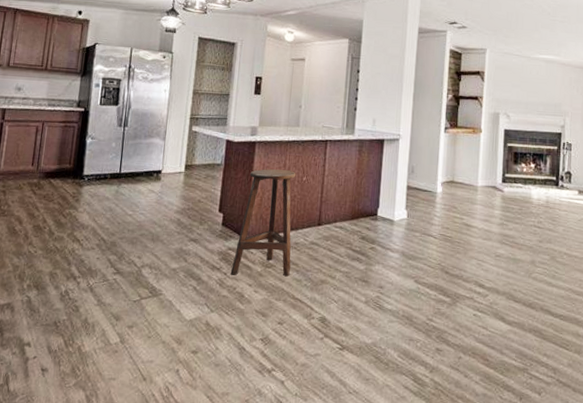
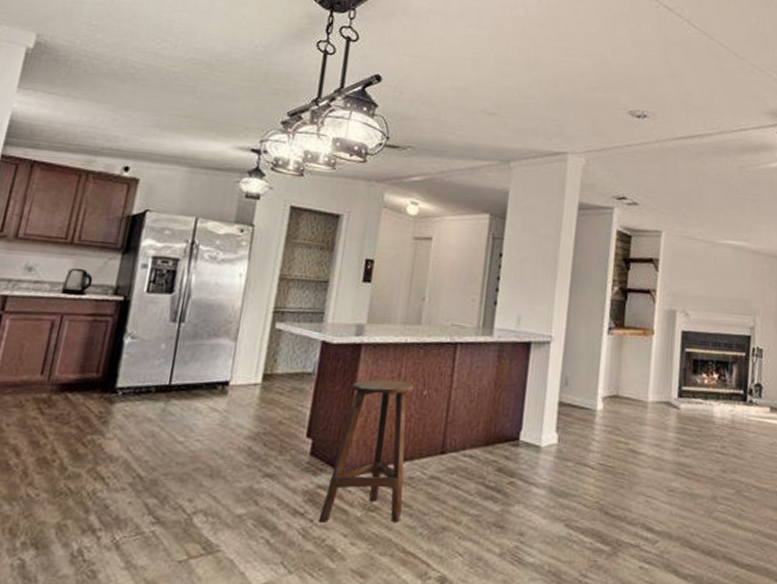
kettle: none [42,87,63,108] -> present [61,267,93,296]

